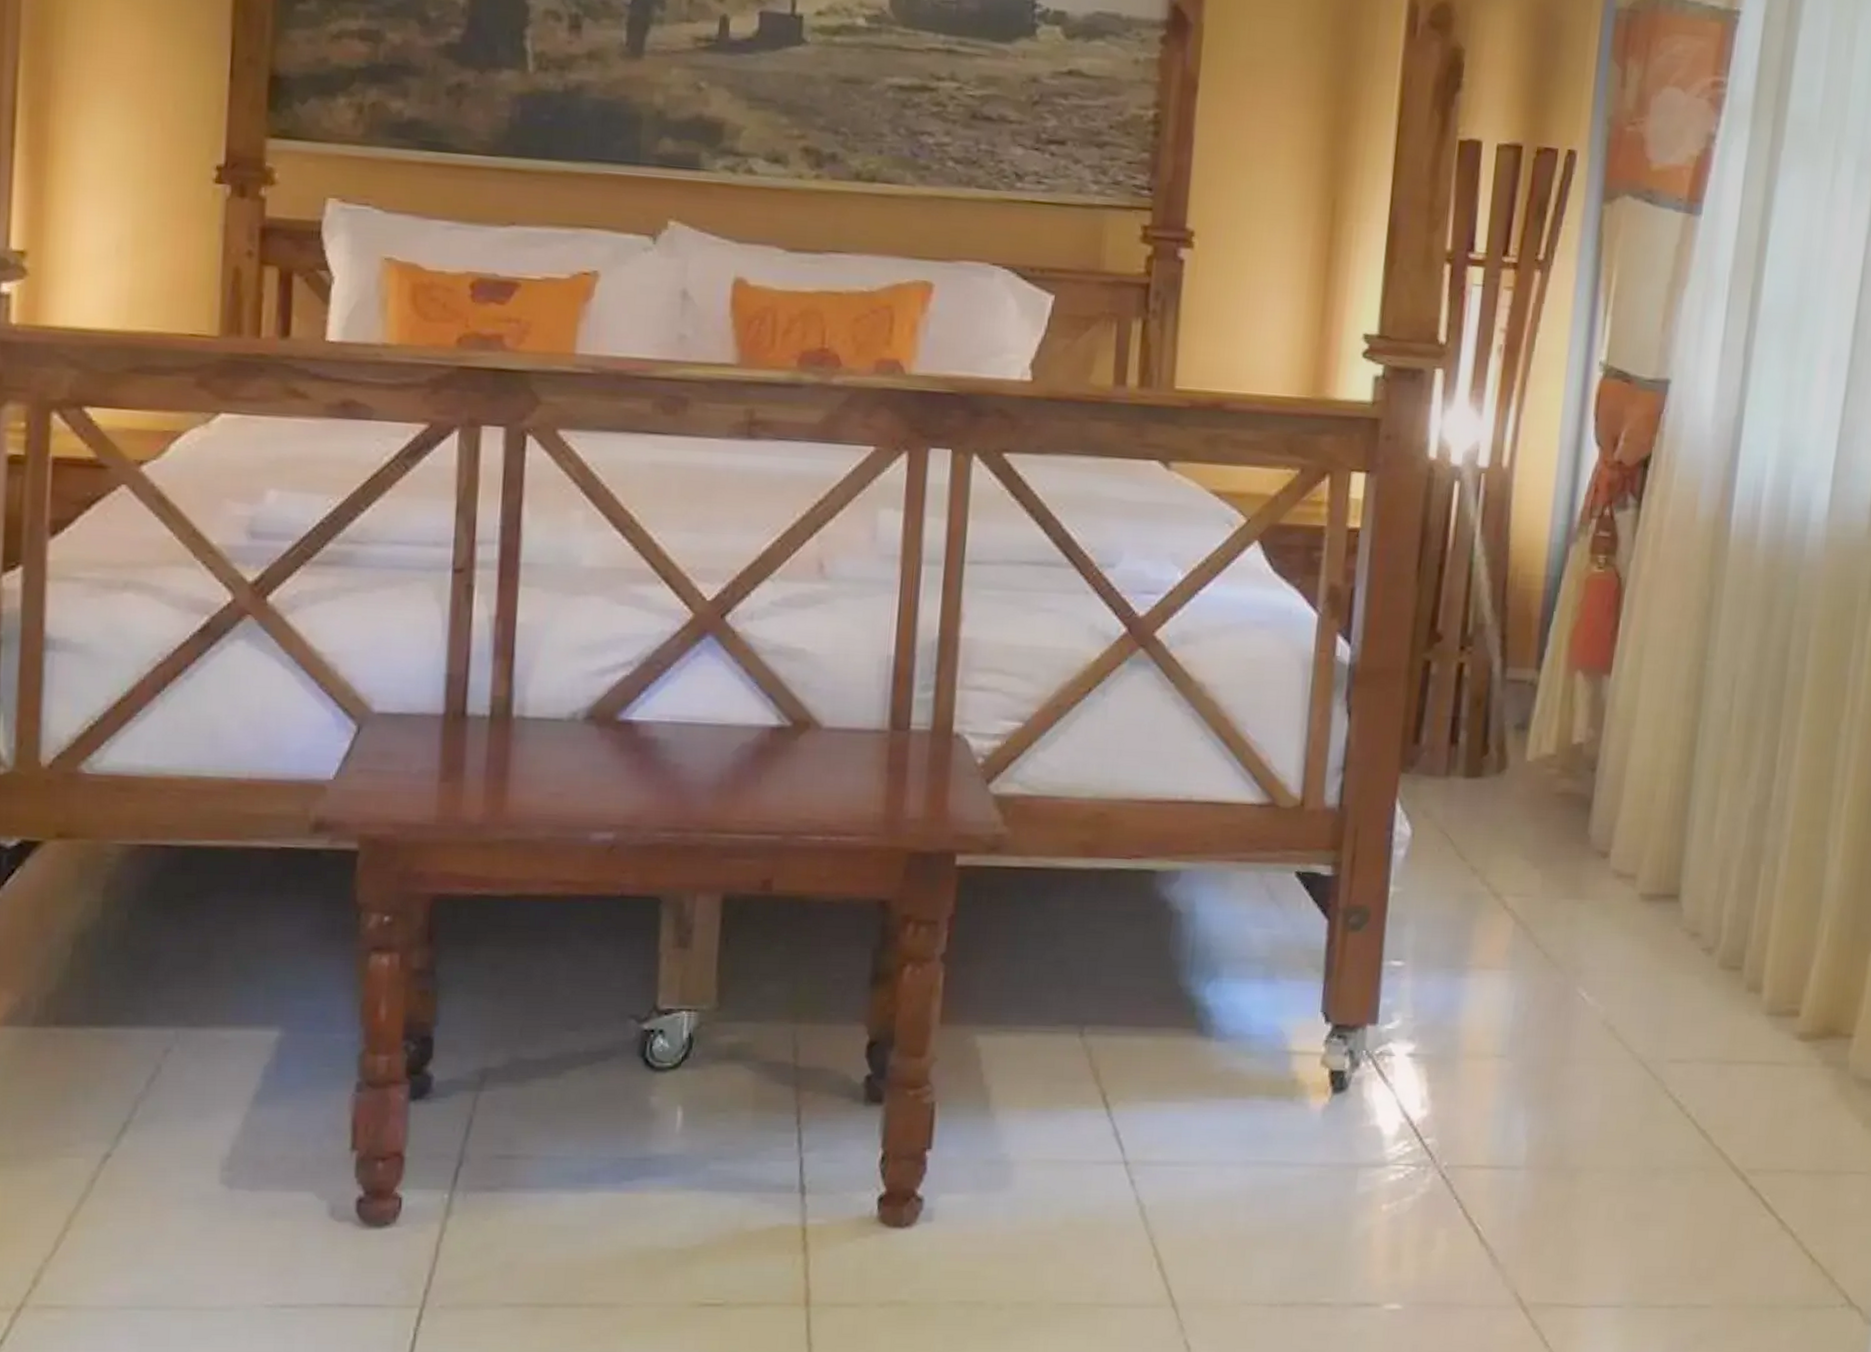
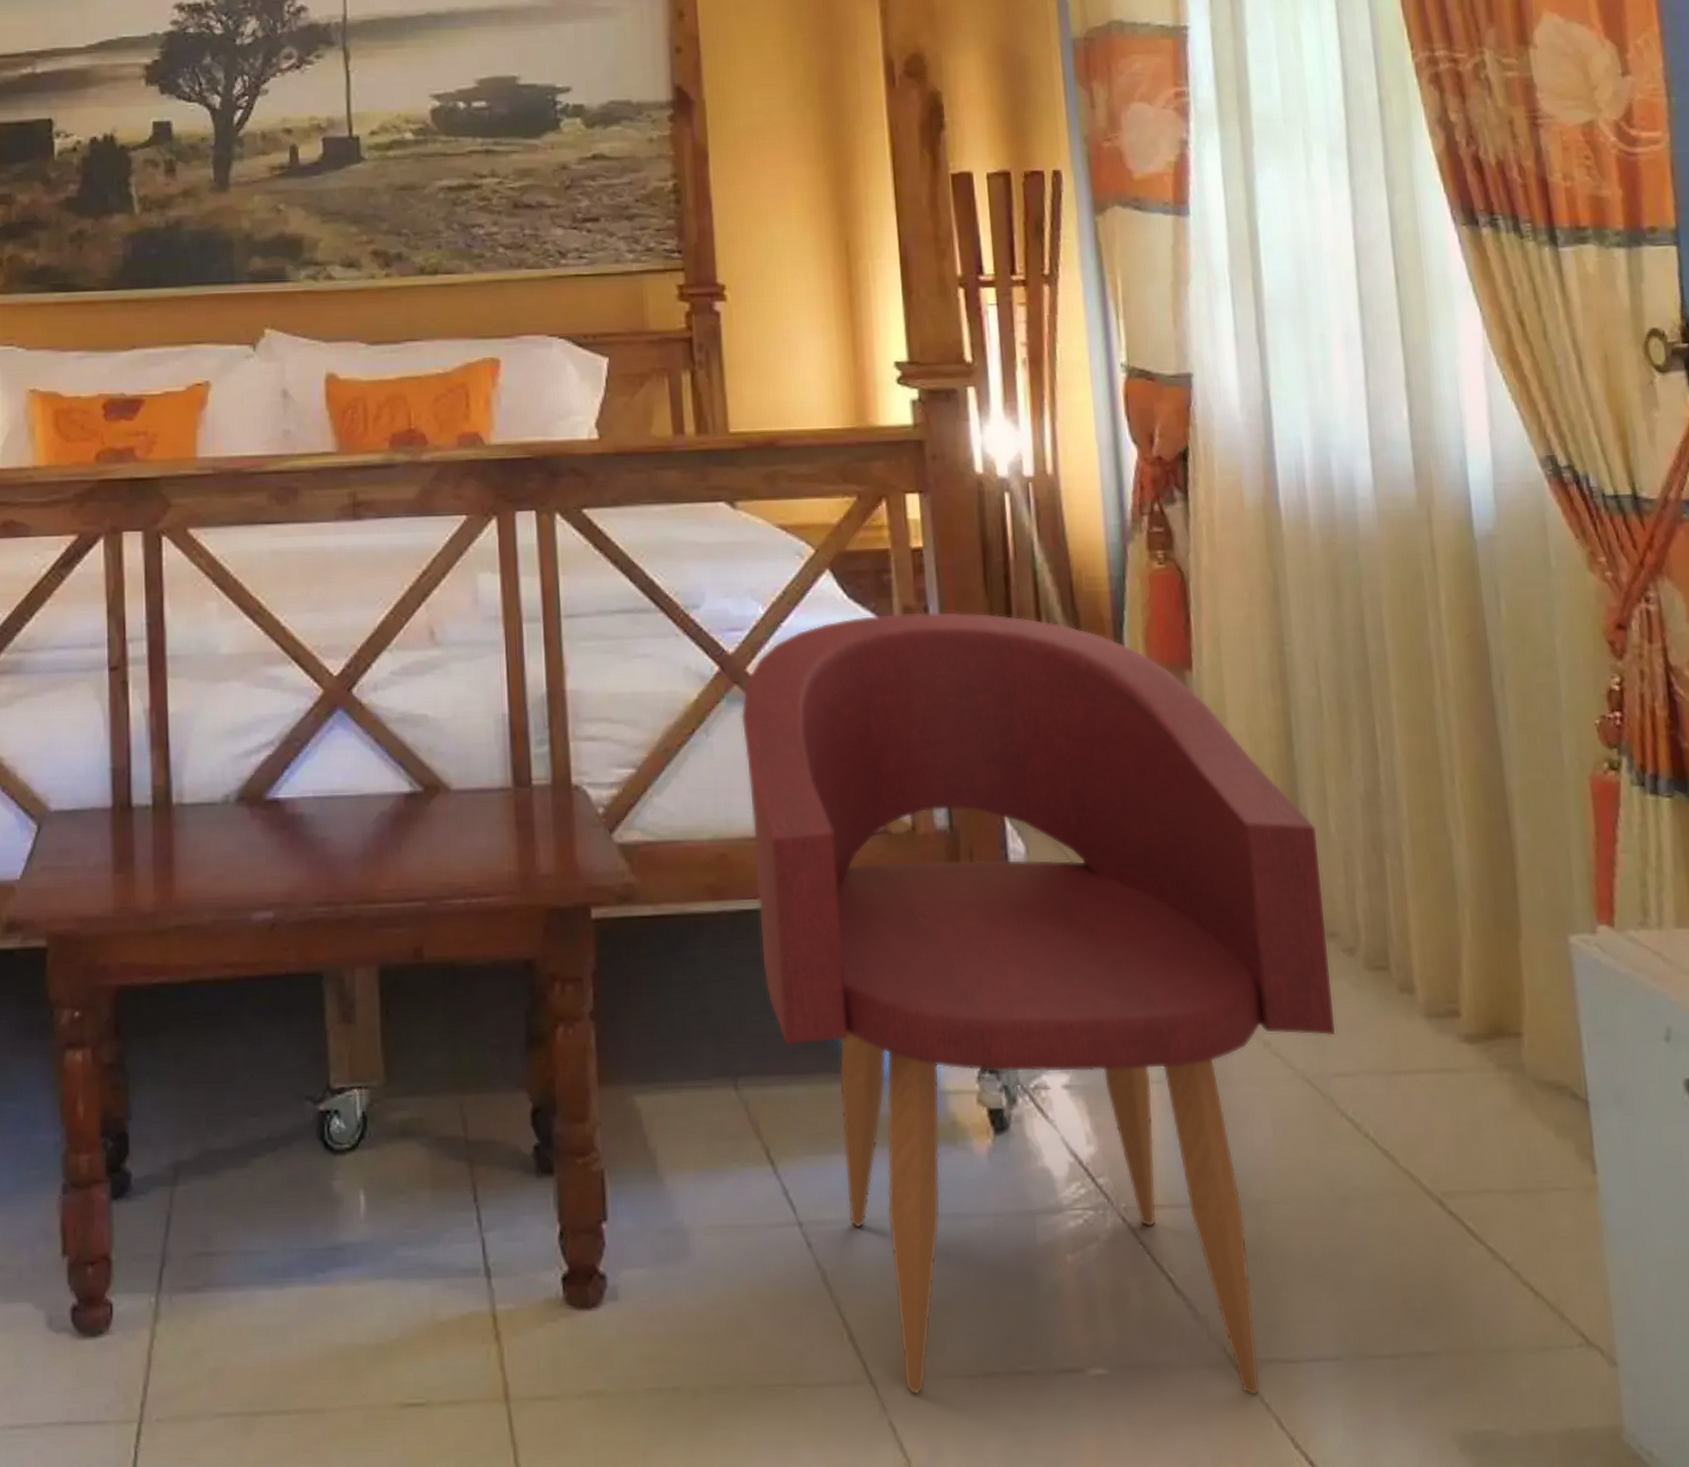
armchair: none [1126,591,1702,1333] -> present [741,611,1337,1395]

